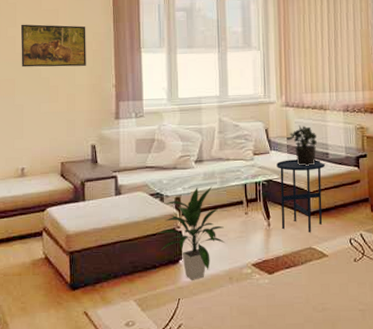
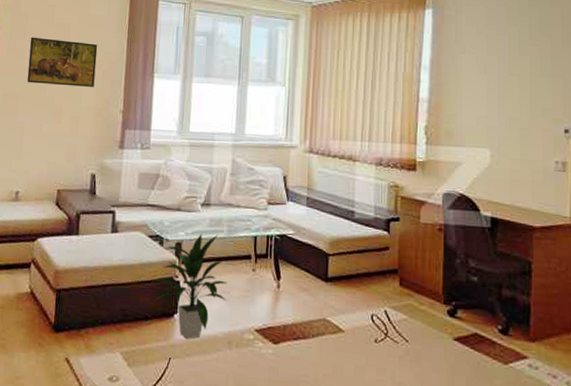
side table: present [276,159,326,232] -> none [293,214,350,301]
potted plant: present [286,124,317,166] -> none [307,175,342,224]

